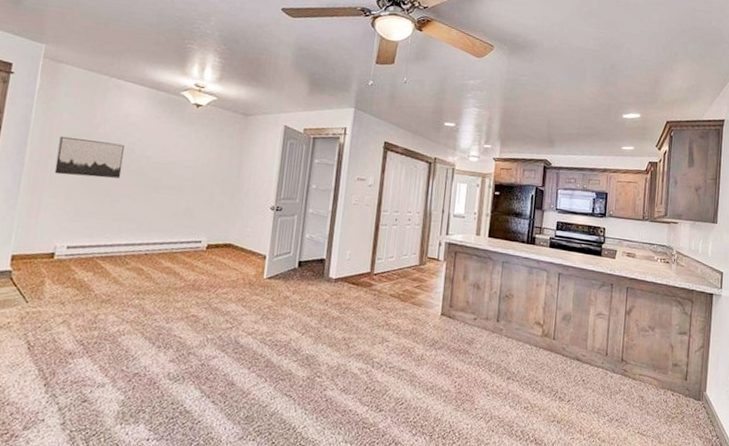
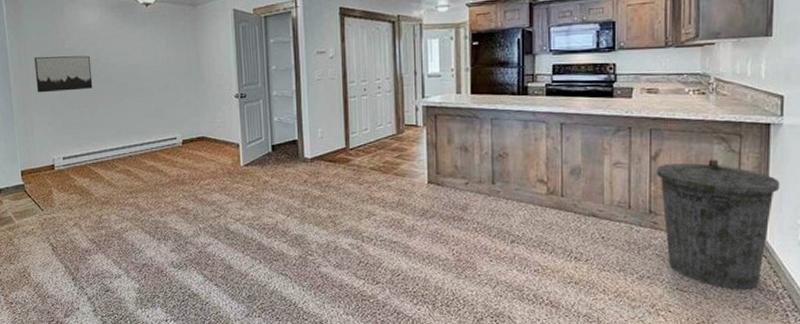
trash can: none [629,318,718,436] -> present [656,159,780,289]

